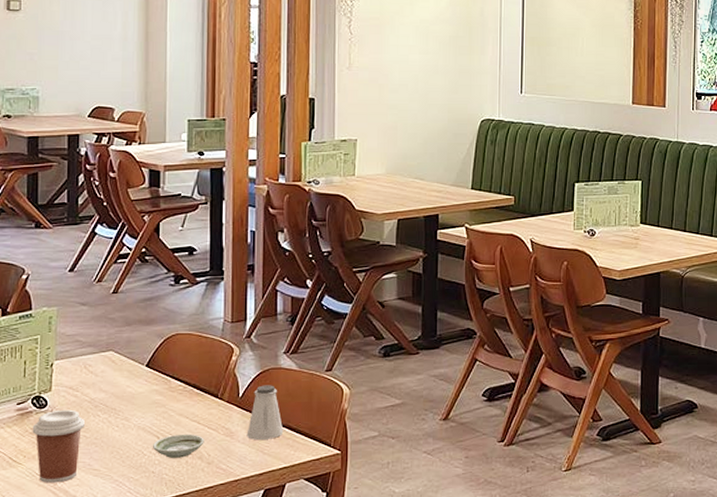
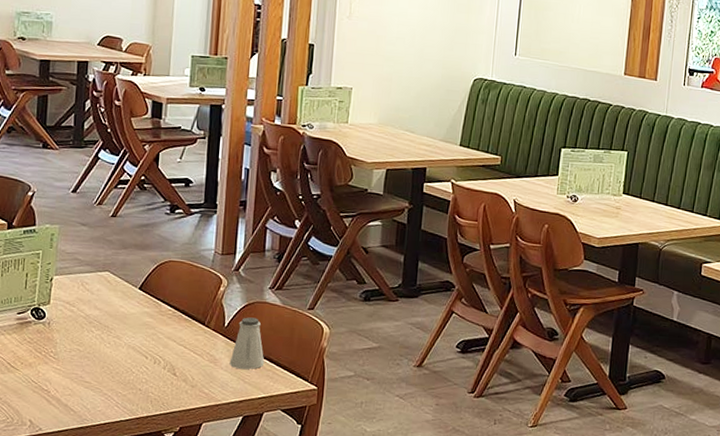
coffee cup: present [32,409,85,483] -> none [30,322,79,391]
saucer: present [153,433,204,458] -> none [141,356,190,379]

